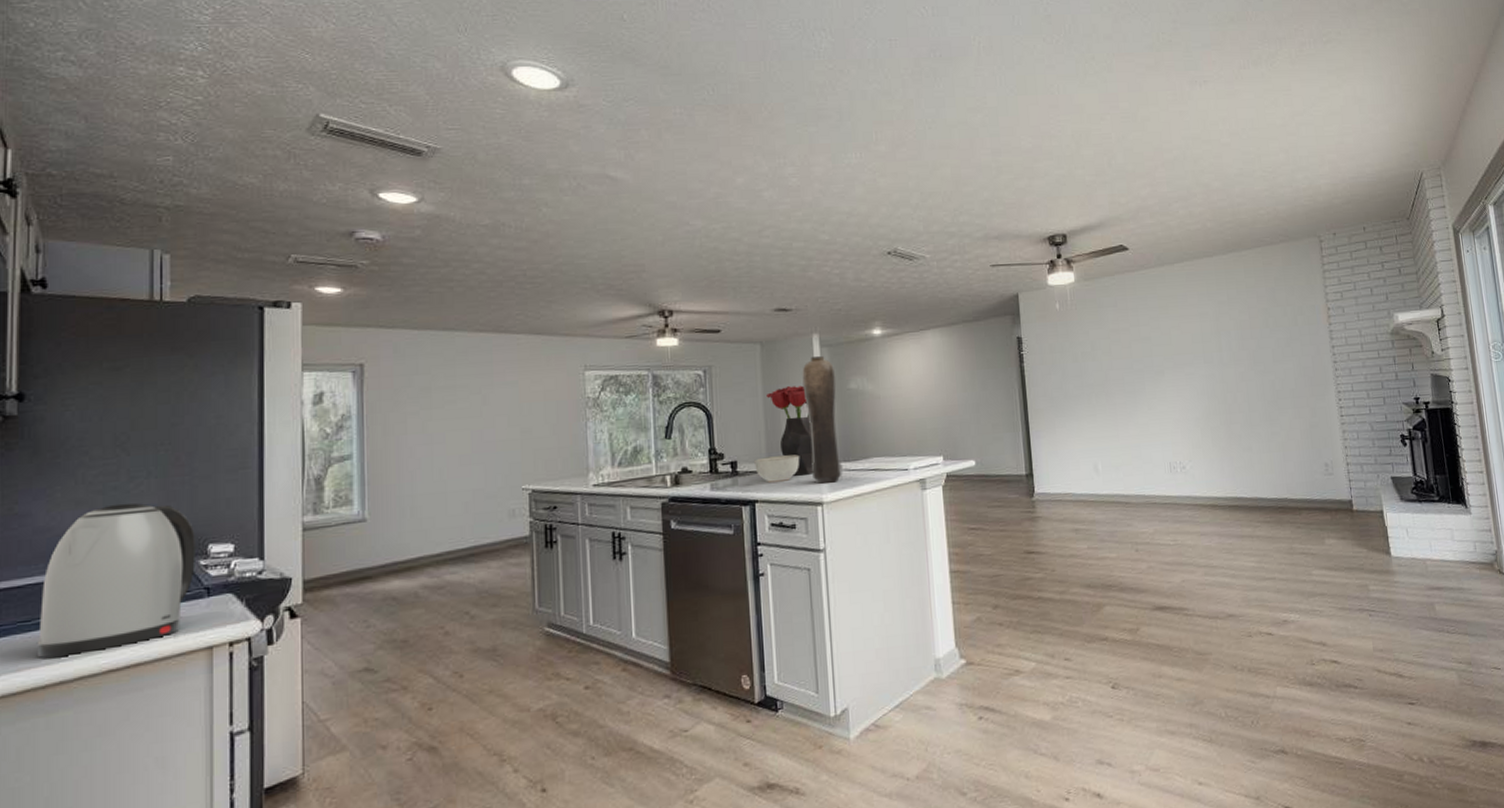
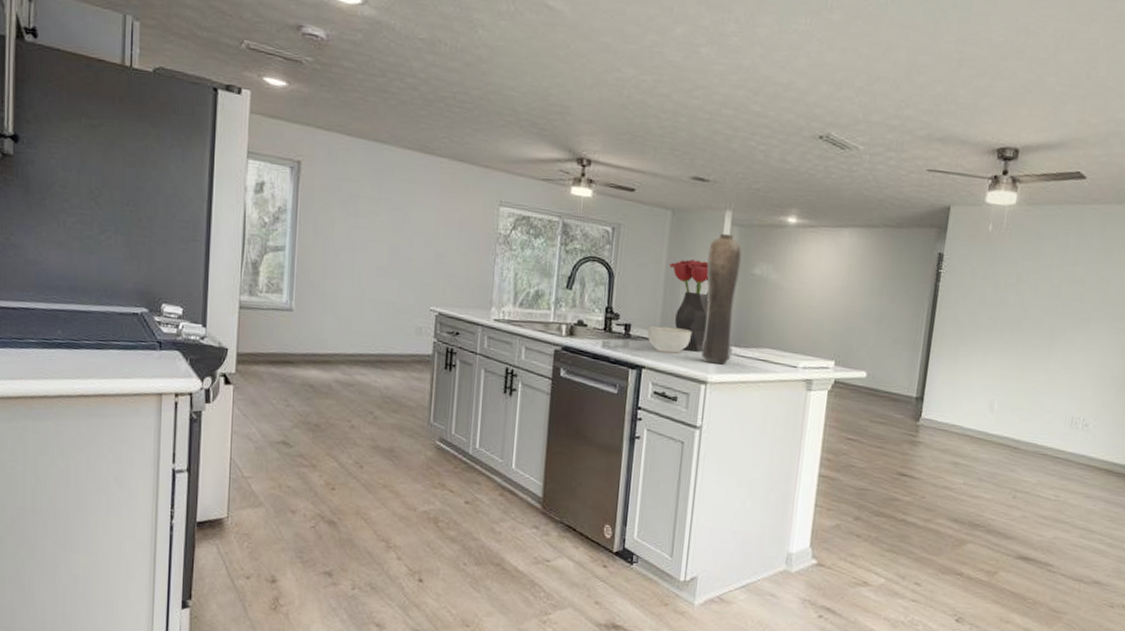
kettle: present [36,503,195,659] -> none [27,251,152,378]

